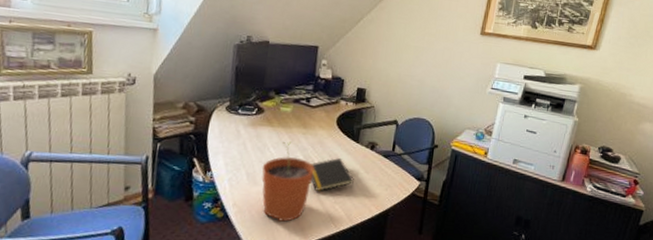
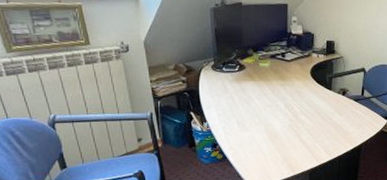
plant pot: present [262,141,315,222] -> none [249,93,295,159]
notepad: present [310,157,355,192] -> none [291,103,331,134]

